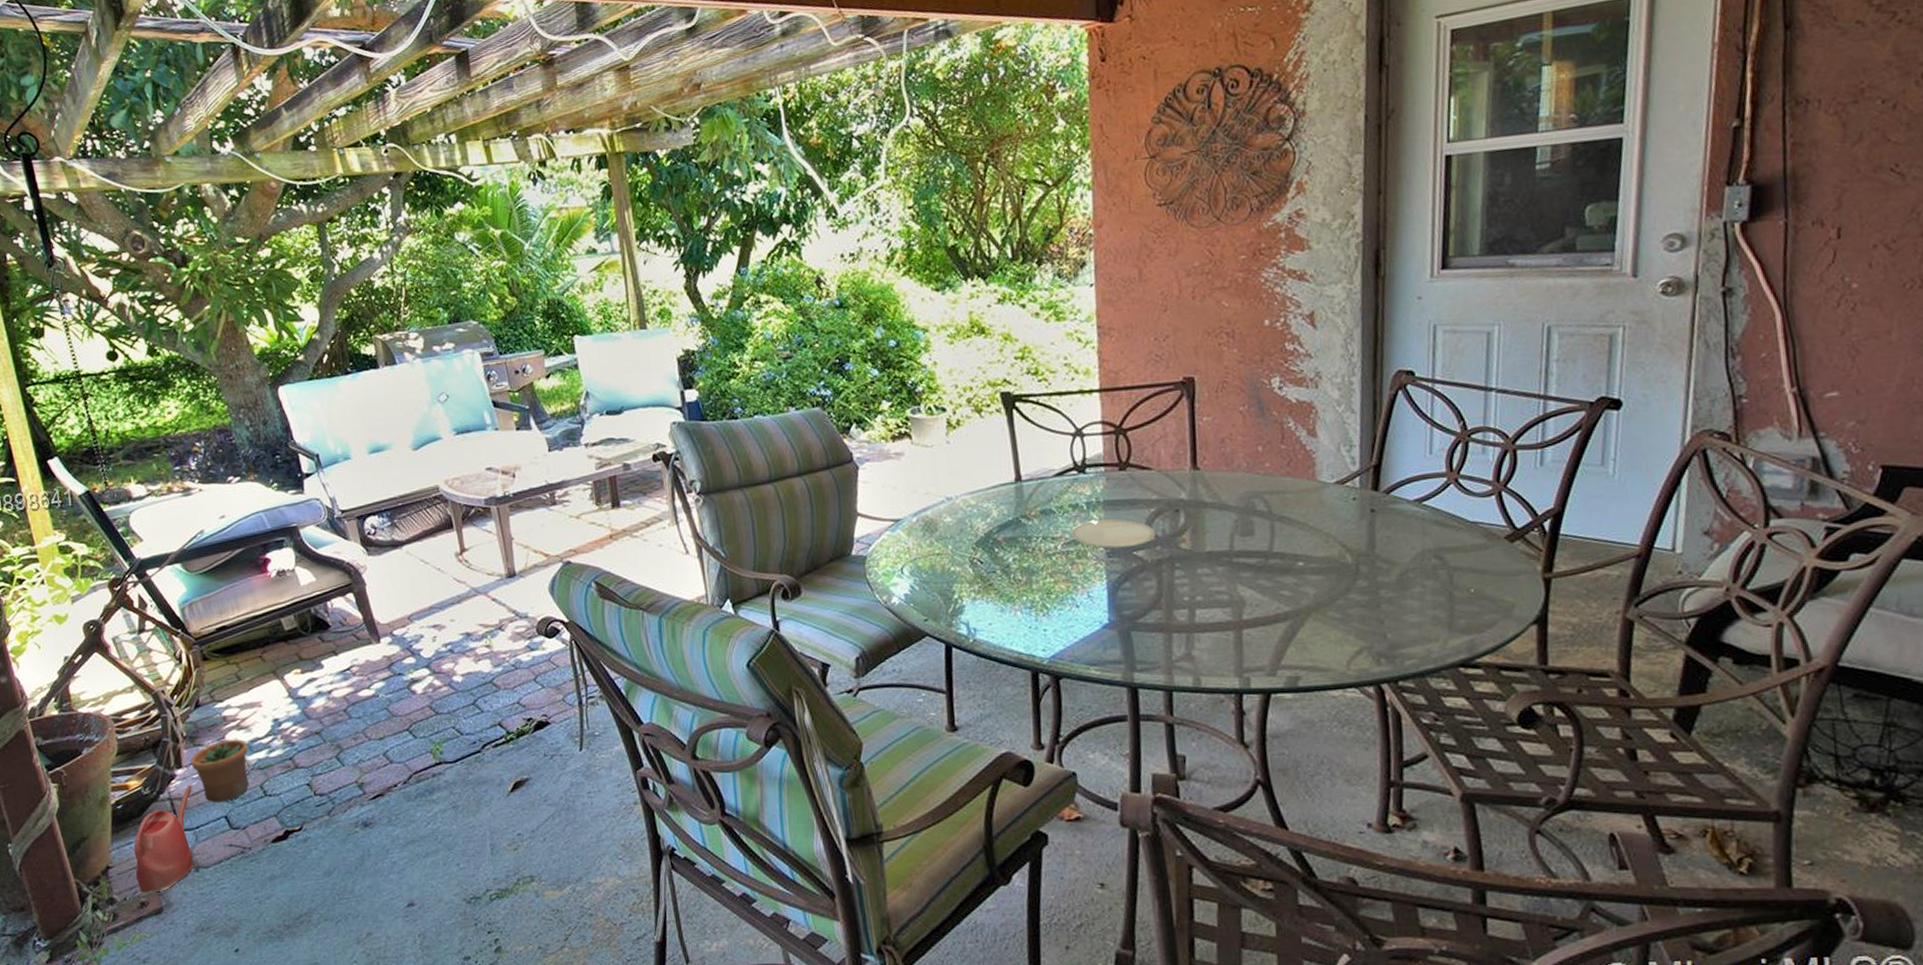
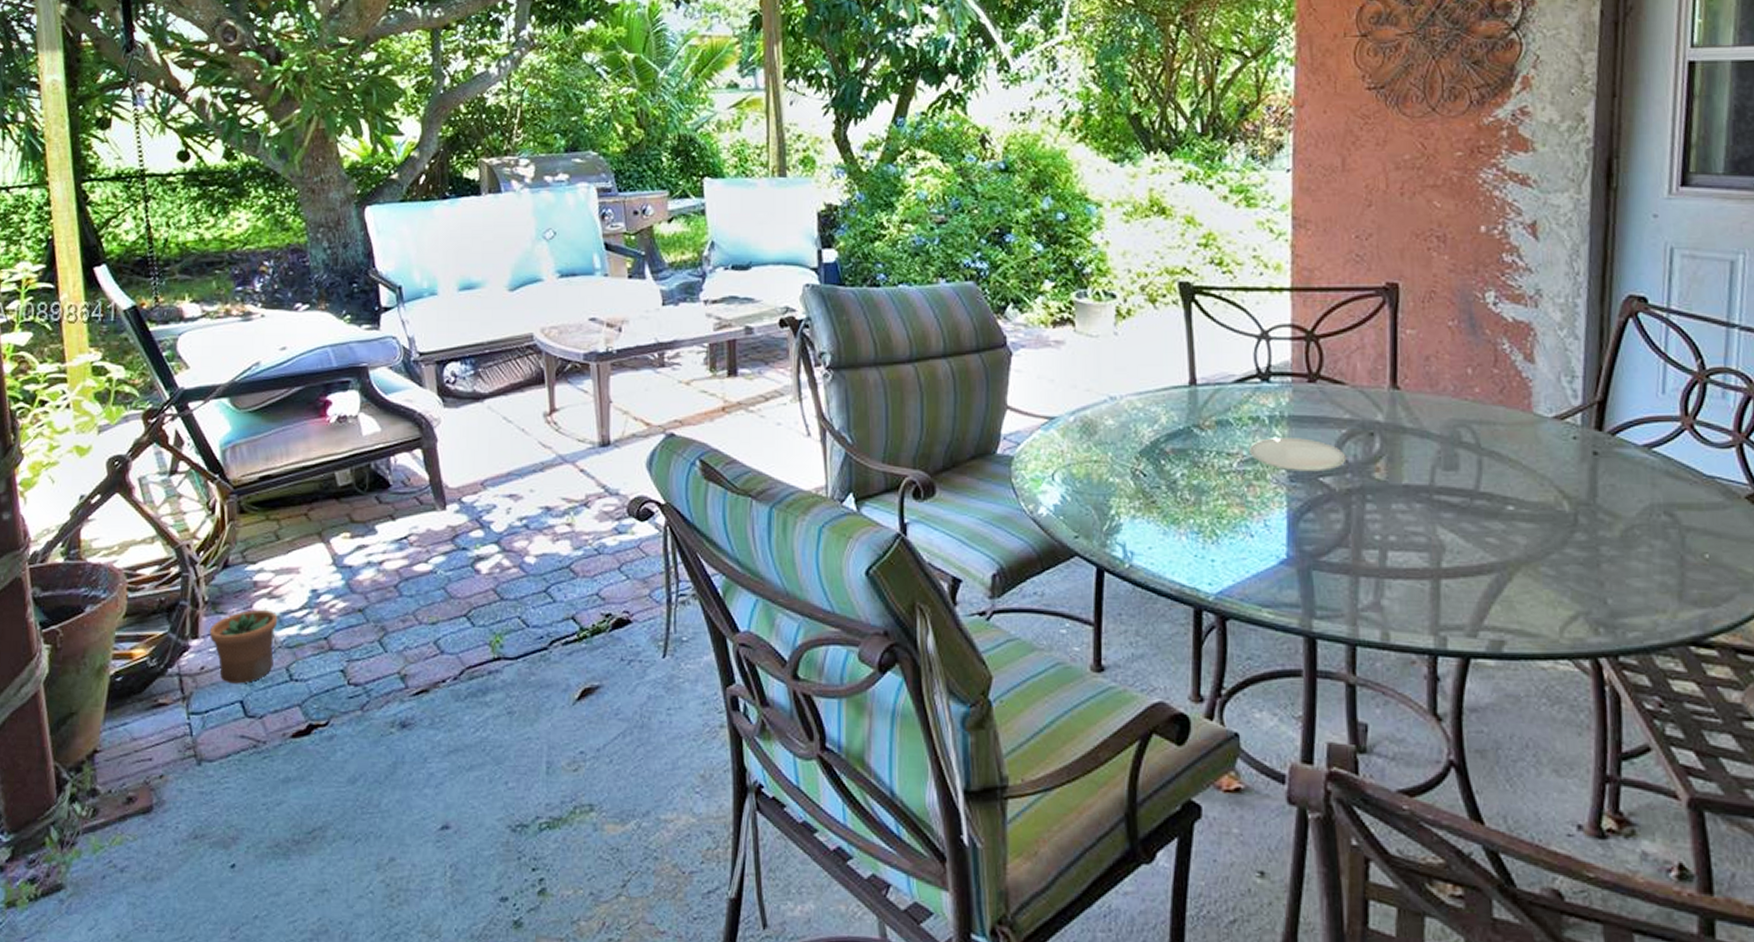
watering can: present [134,784,195,893] -> none [126,659,208,787]

